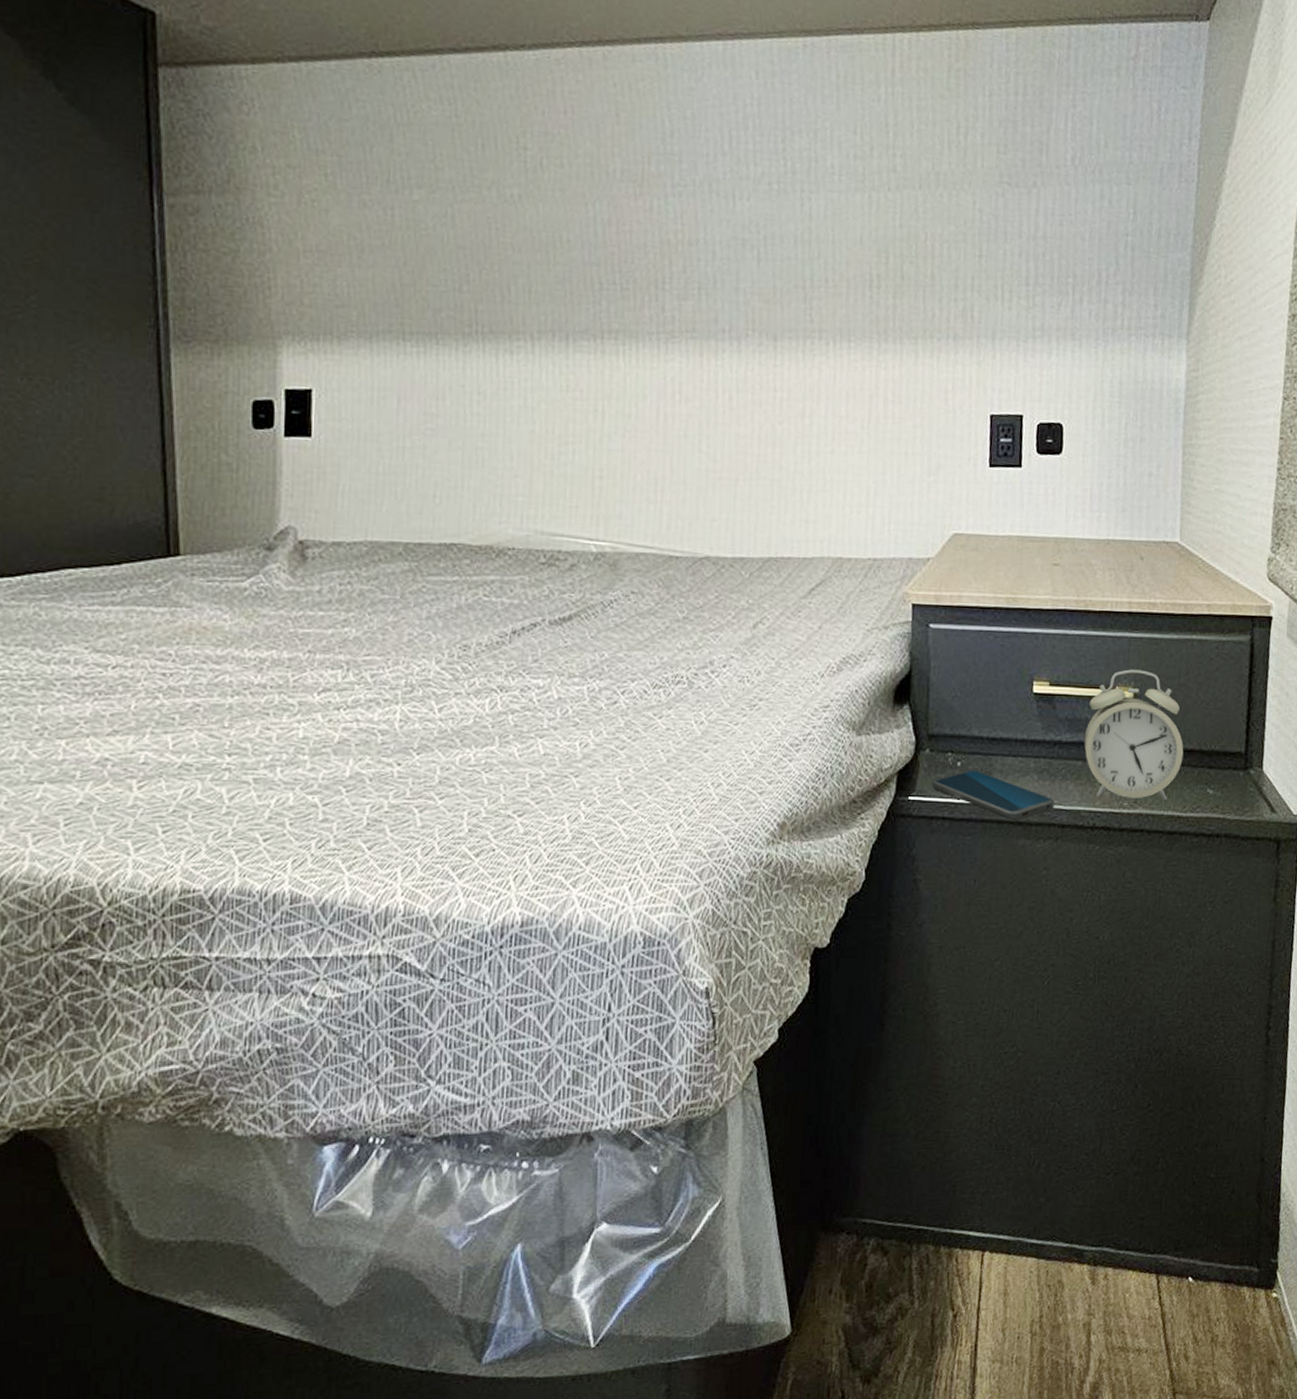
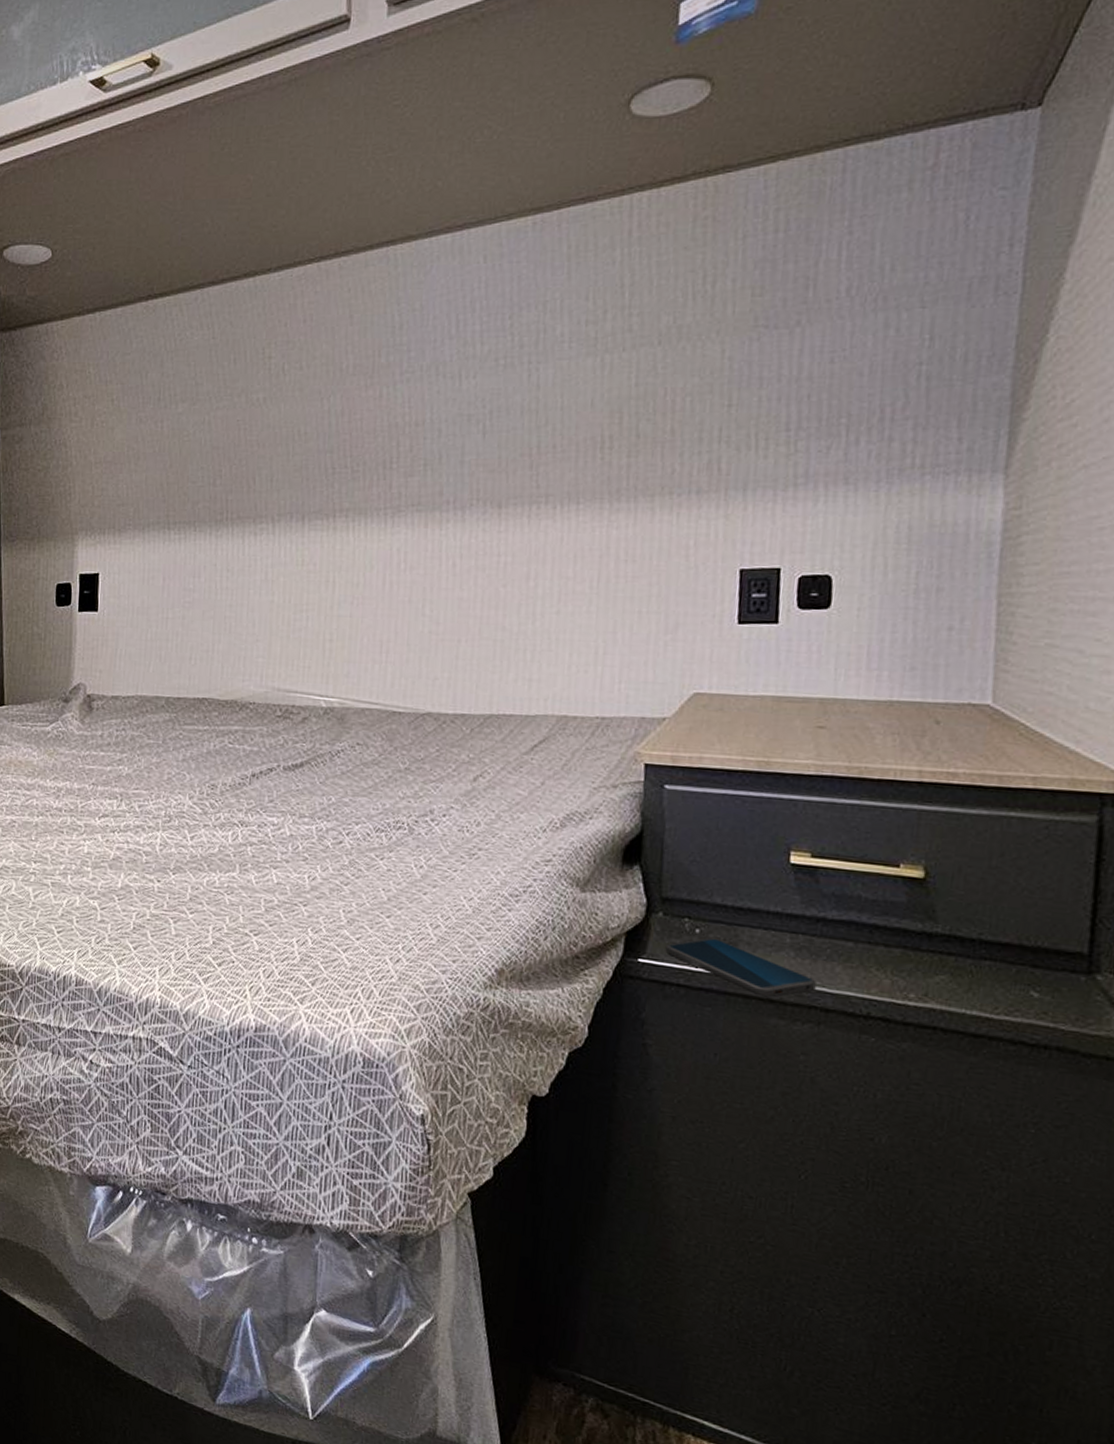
alarm clock: present [1083,669,1184,800] -> none [855,845,996,997]

